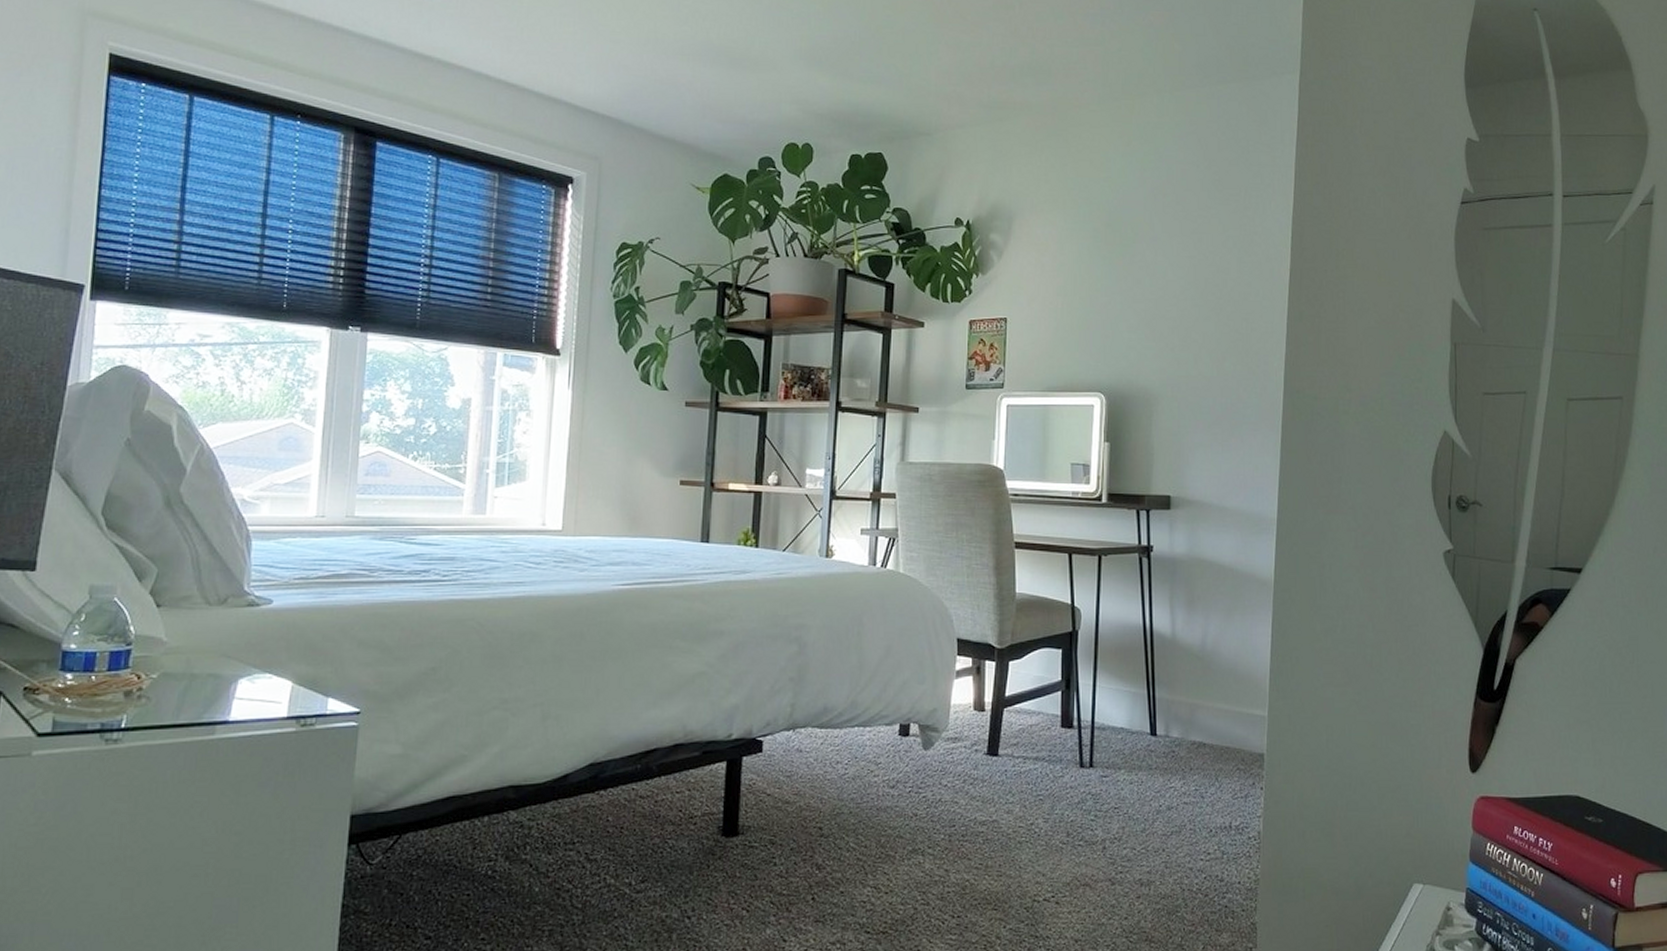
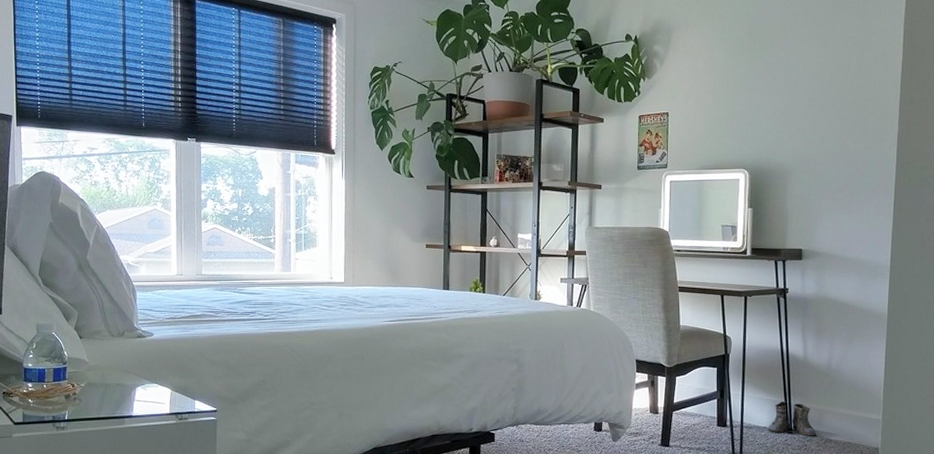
boots: none [1125,693,1187,741] -> present [768,401,817,437]

